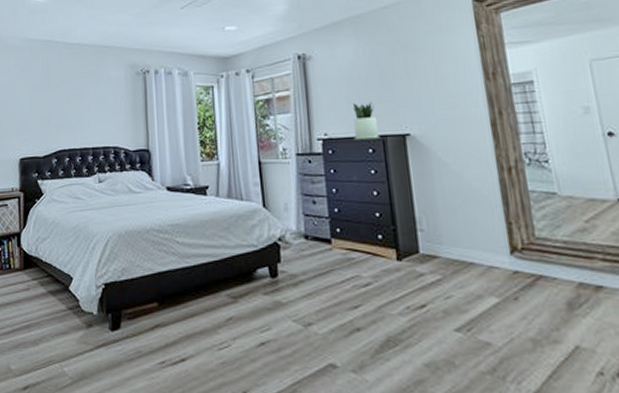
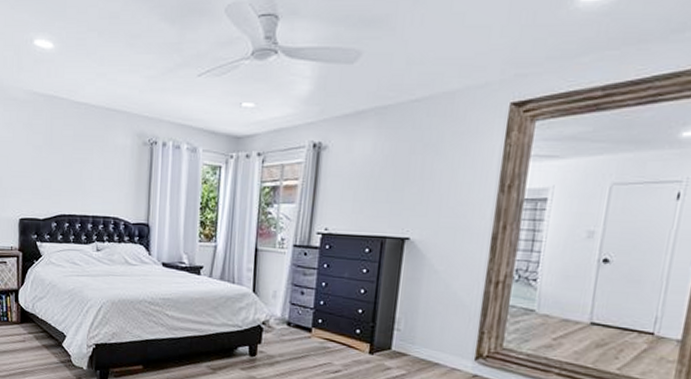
planter: present [352,101,381,142] -> none [352,200,381,241]

